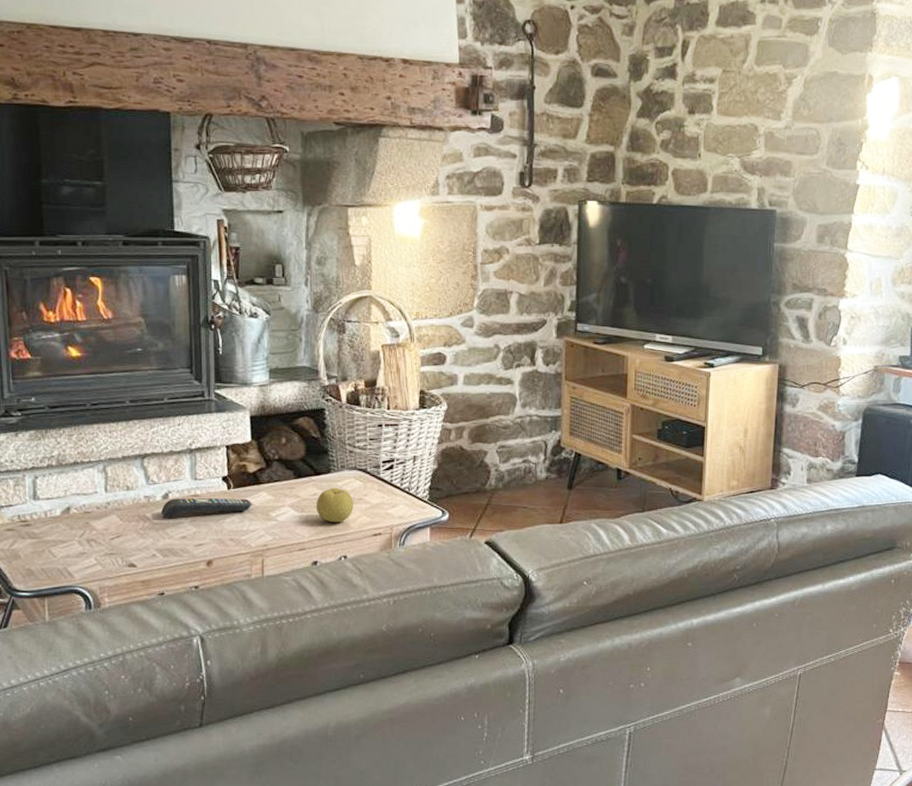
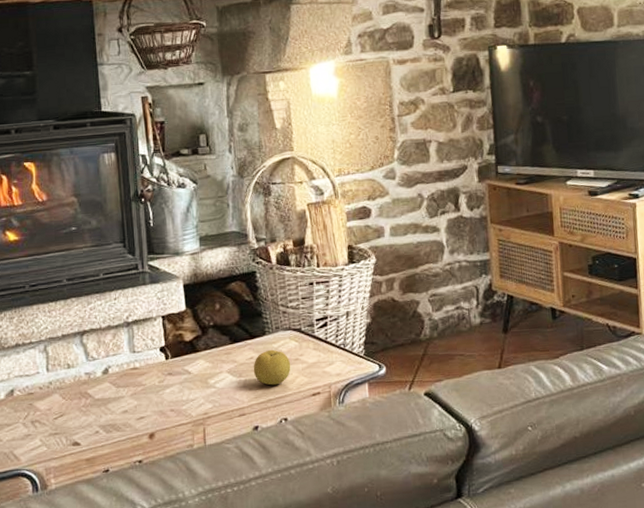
remote control: present [161,498,251,518] -> none [102,367,190,393]

